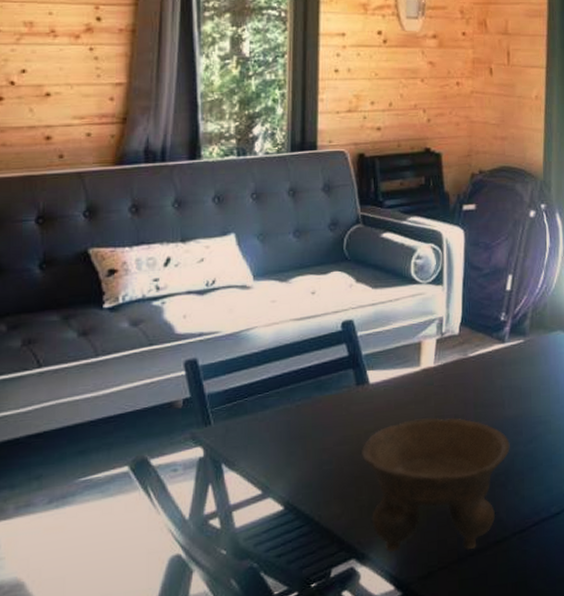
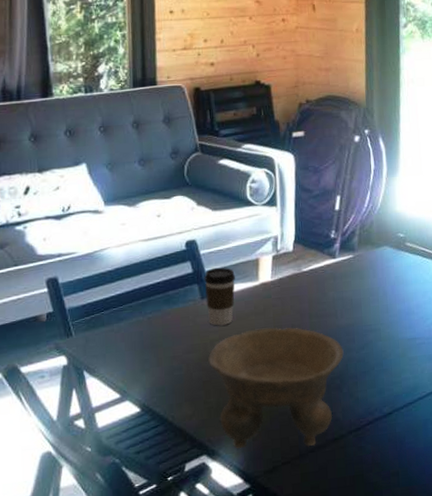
coffee cup: none [360,350,395,416] -> present [204,267,235,326]

